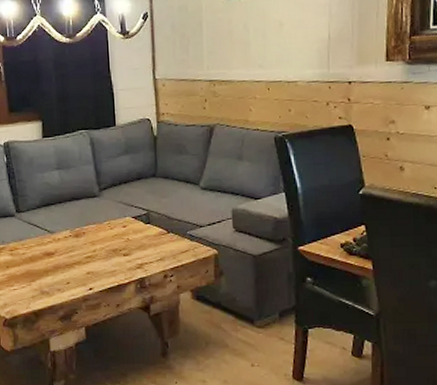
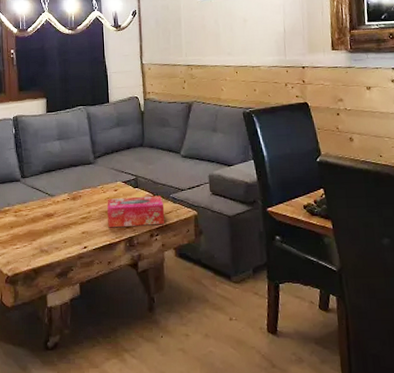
tissue box: none [114,232,181,268] -> present [107,195,165,228]

